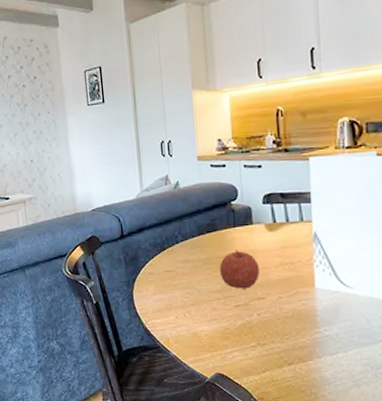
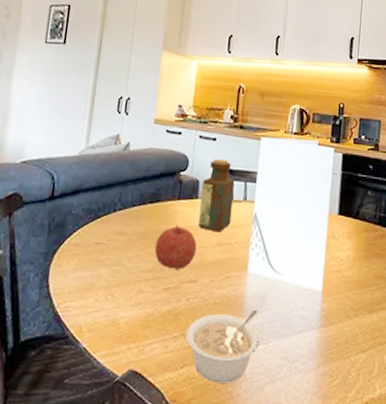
bottle: none [255,184,290,254] -> present [198,158,235,233]
legume: none [262,321,338,386] -> present [186,309,260,383]

